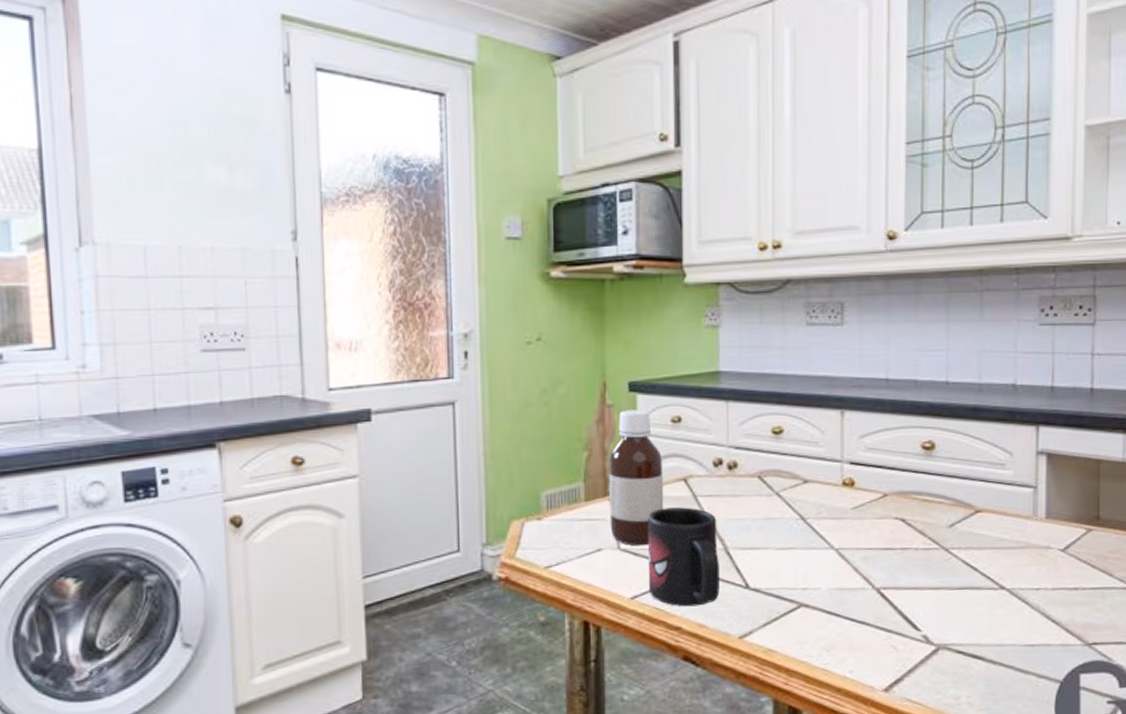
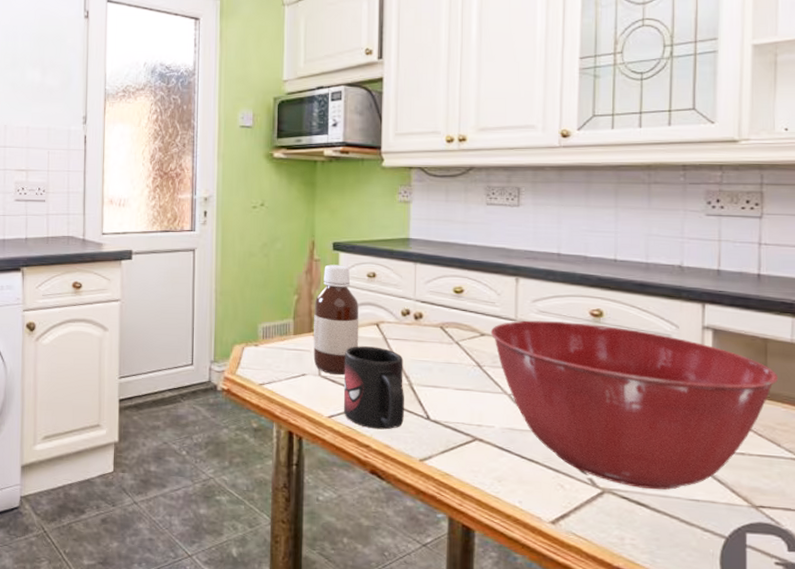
mixing bowl: none [814,458,1111,639] -> present [490,320,779,490]

